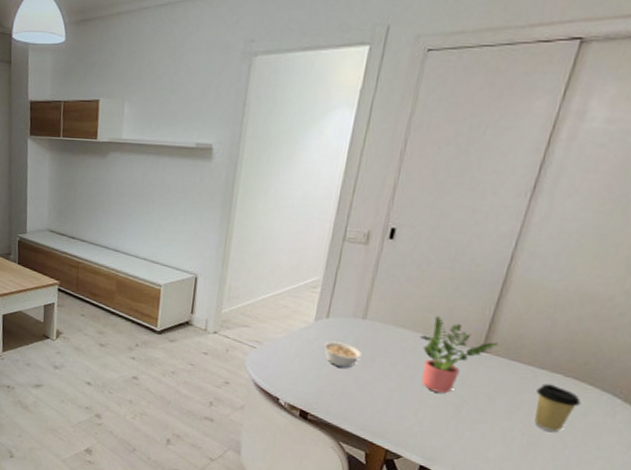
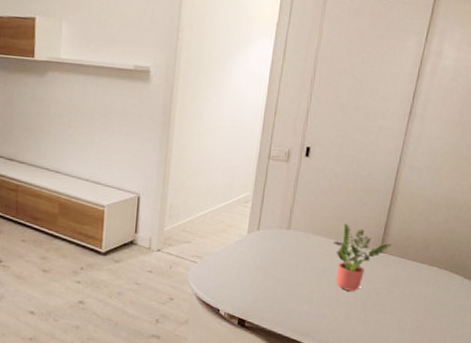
legume: present [323,341,363,368] -> none [255,251,289,276]
coffee cup: present [534,383,581,433] -> none [420,275,451,317]

